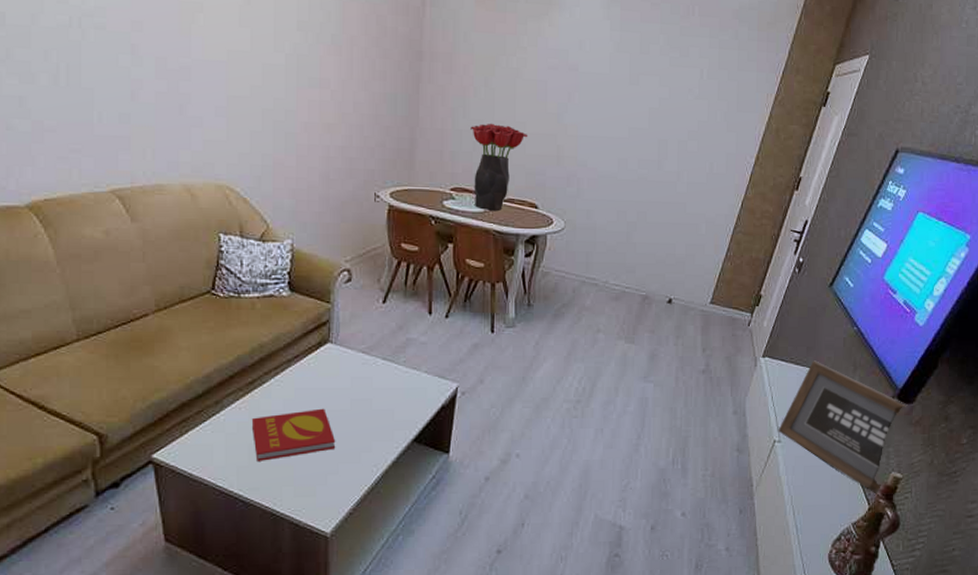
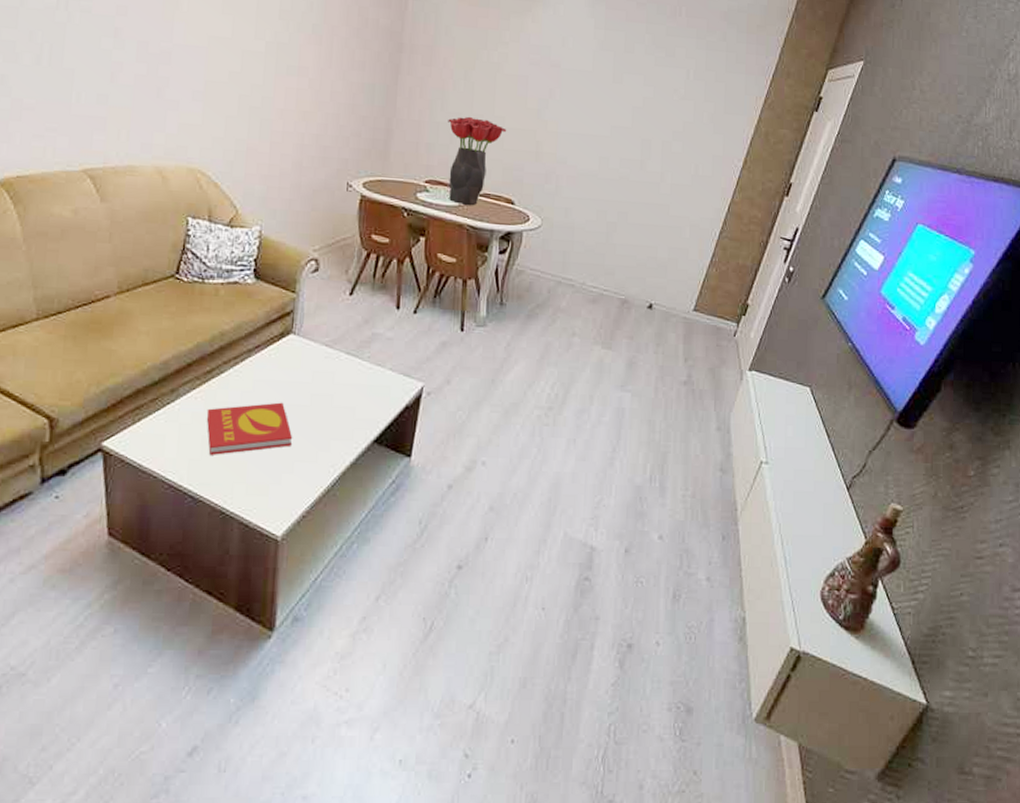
picture frame: present [778,360,908,496] -> none [765,377,908,529]

